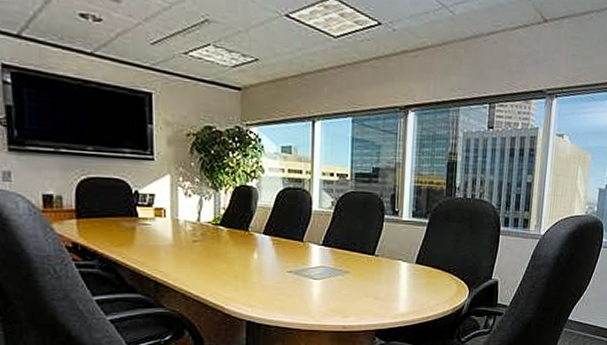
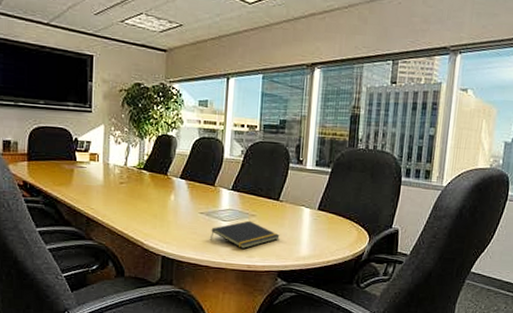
notepad: none [301,278,376,308] -> present [210,220,280,249]

